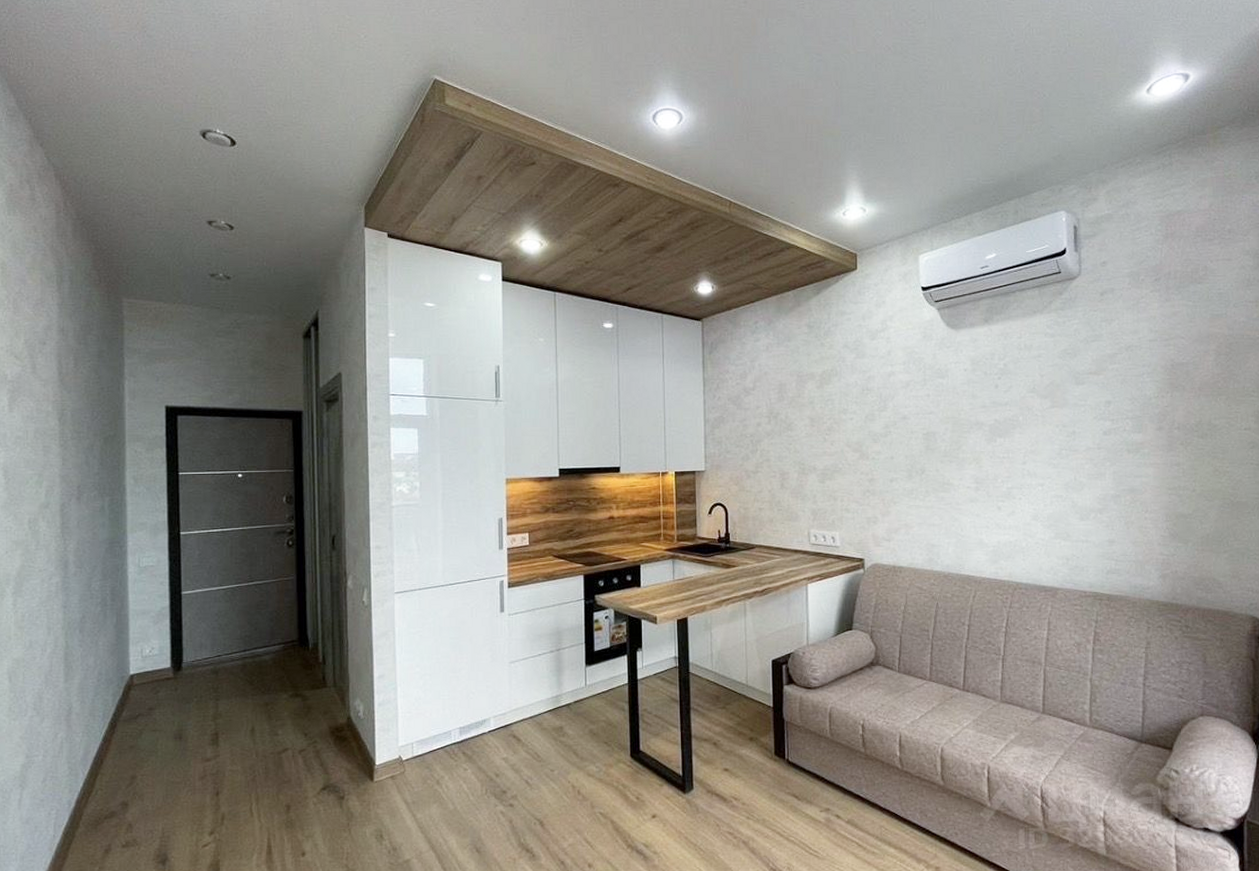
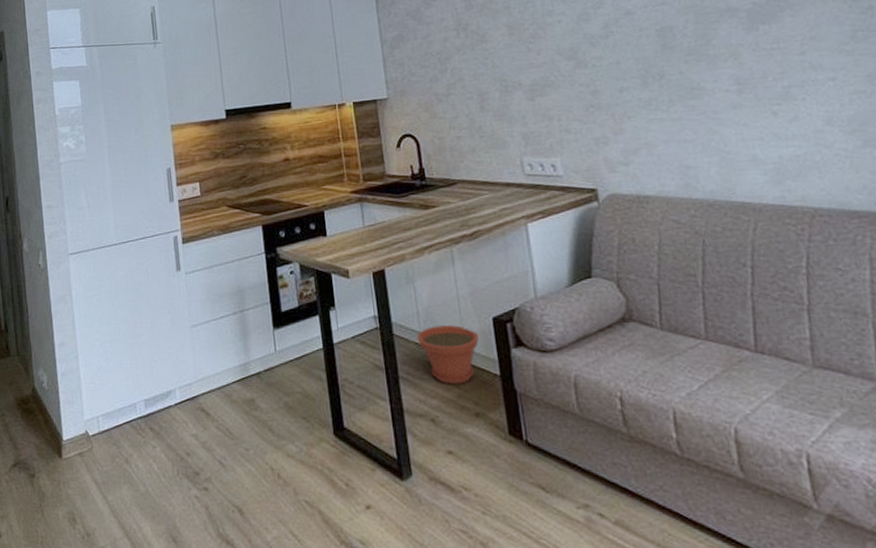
plant pot: none [709,666,759,714] -> present [416,325,479,384]

